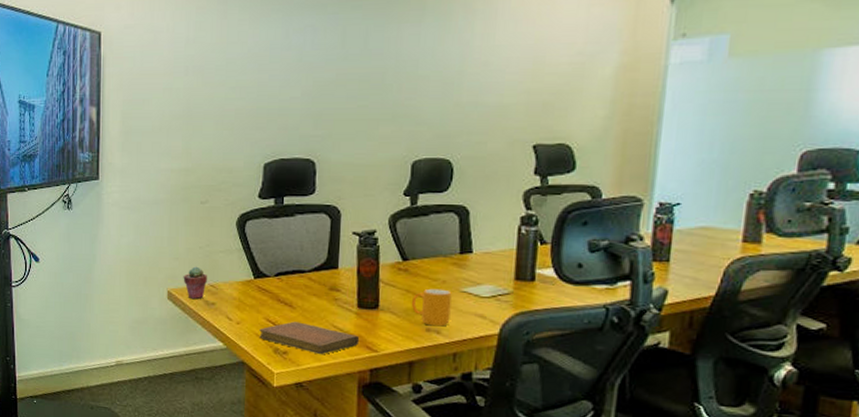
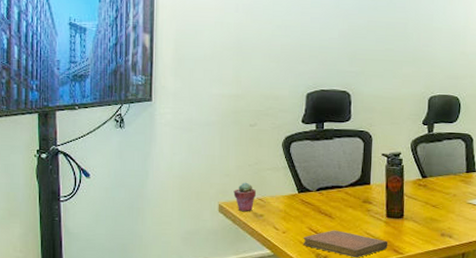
mug: present [411,288,452,327] -> none [429,201,461,232]

